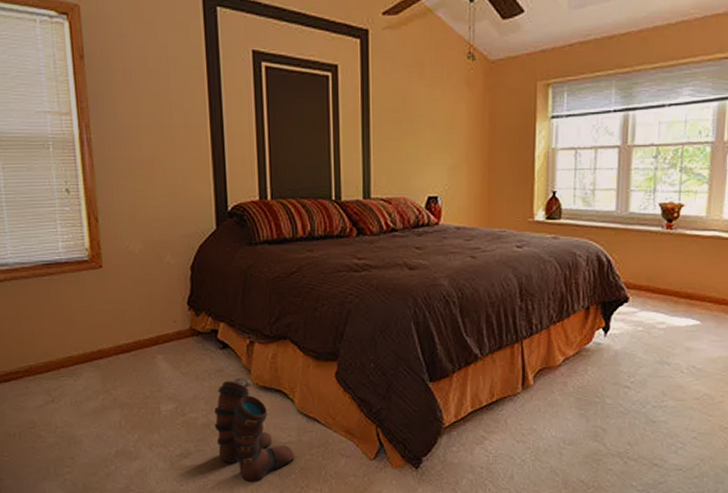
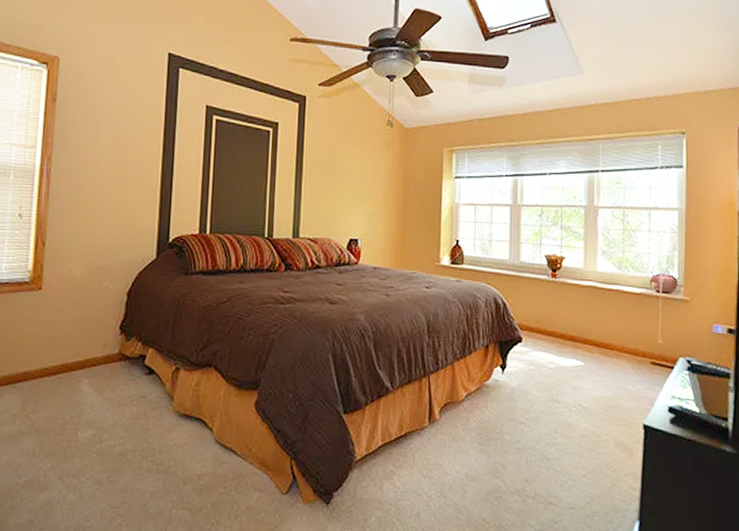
boots: present [214,378,295,483] -> none [130,405,208,519]

